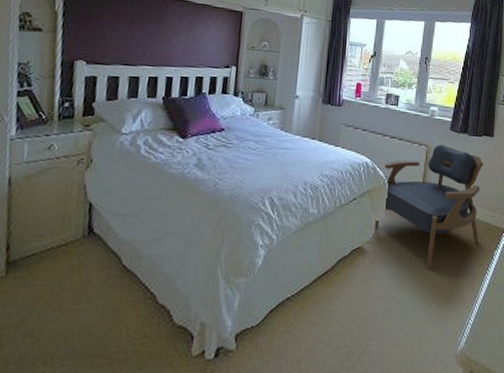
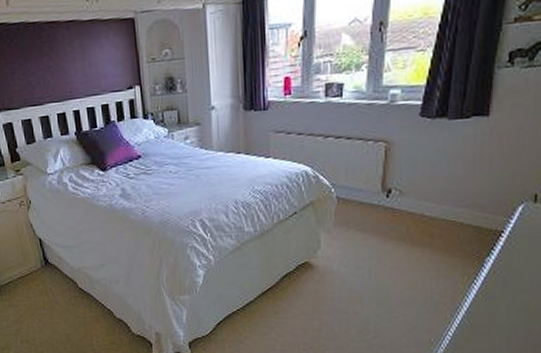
armchair: present [374,144,484,268] -> none [321,136,473,280]

